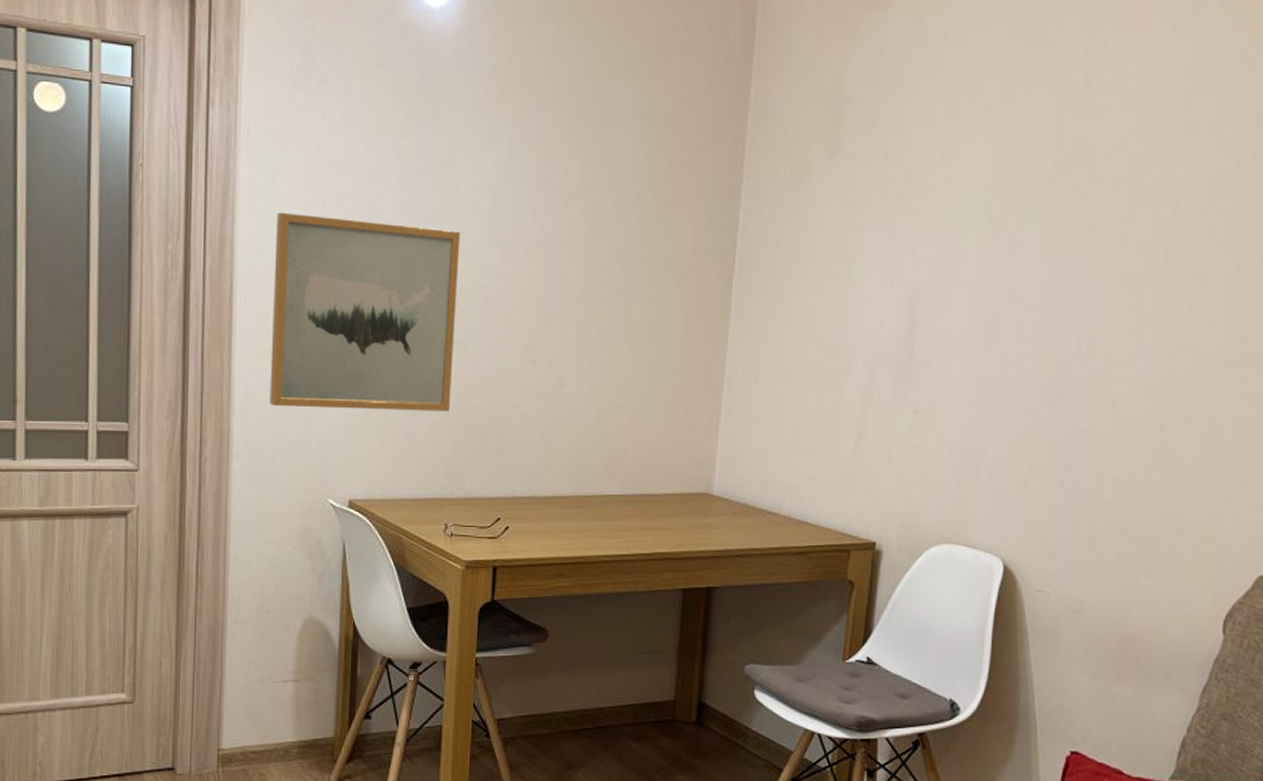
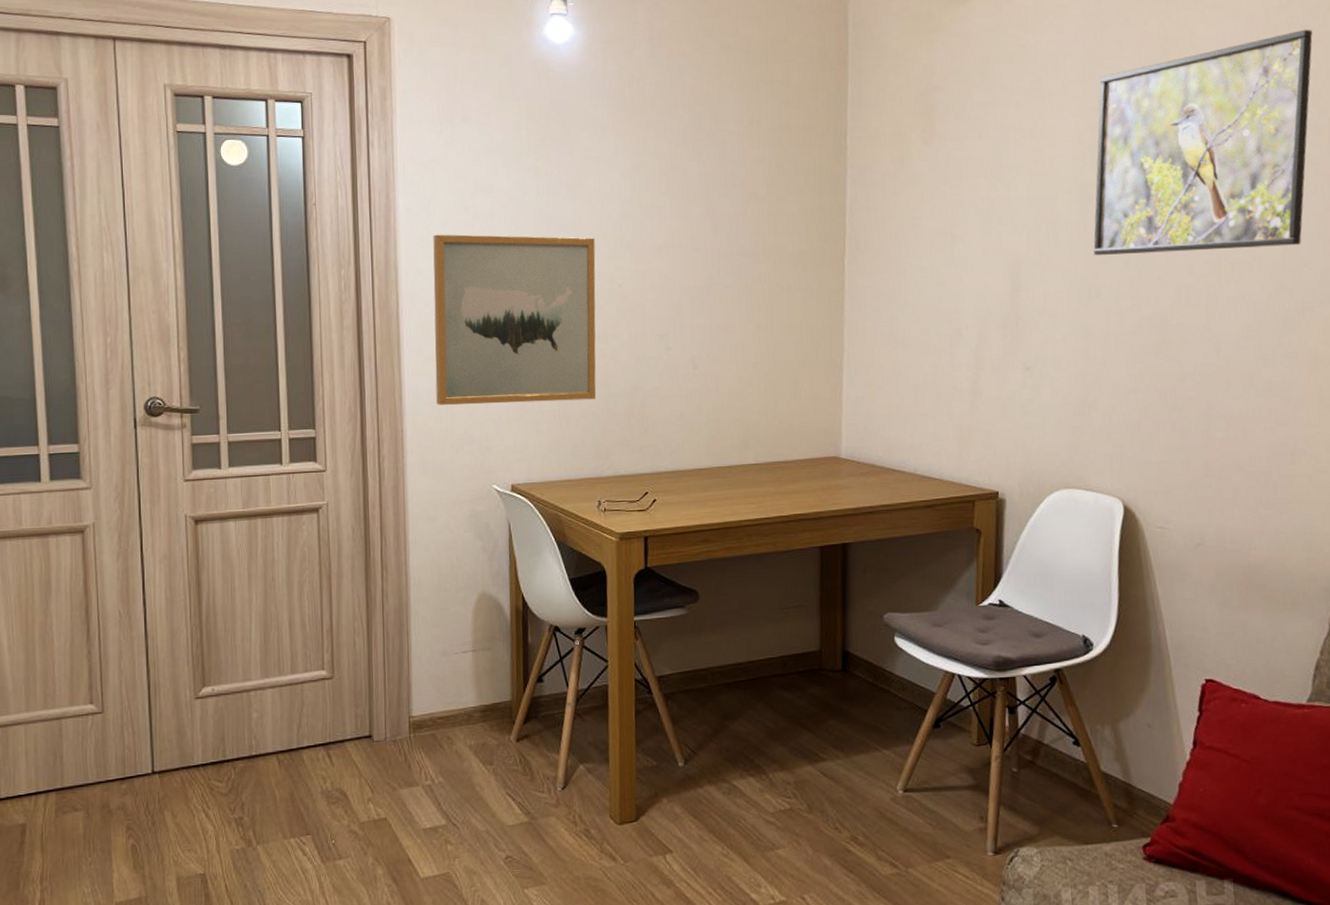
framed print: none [996,73,1241,304] -> present [1093,29,1313,256]

